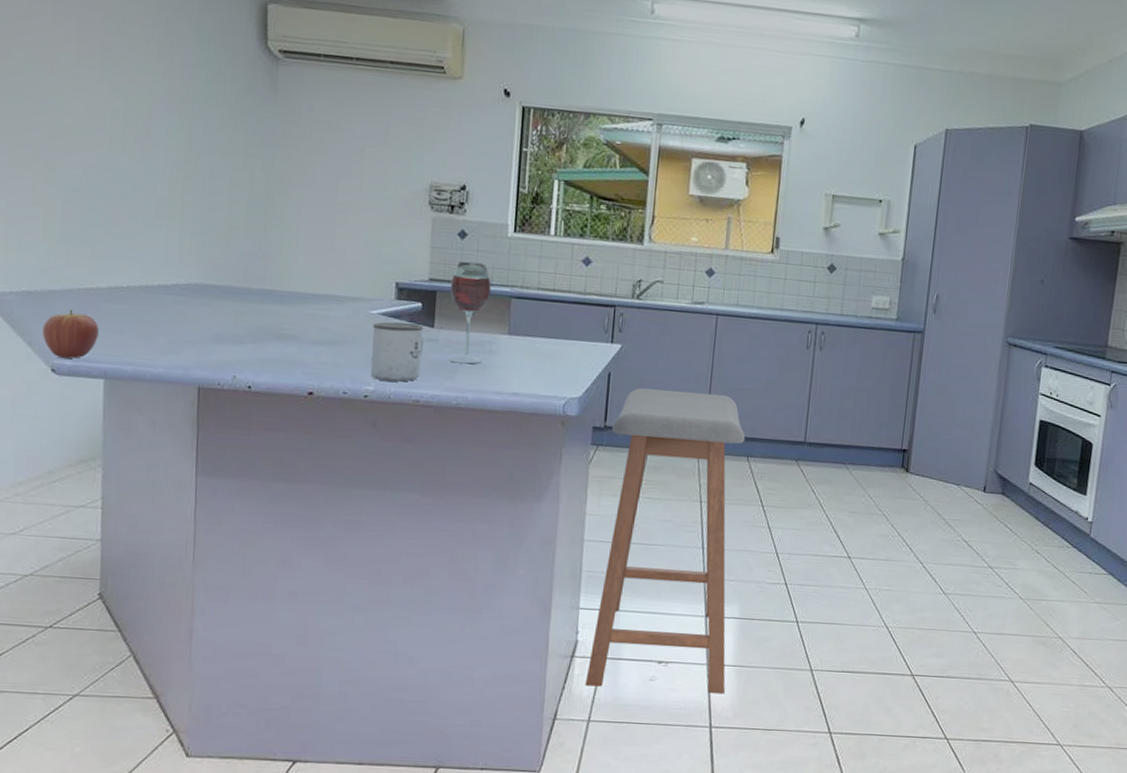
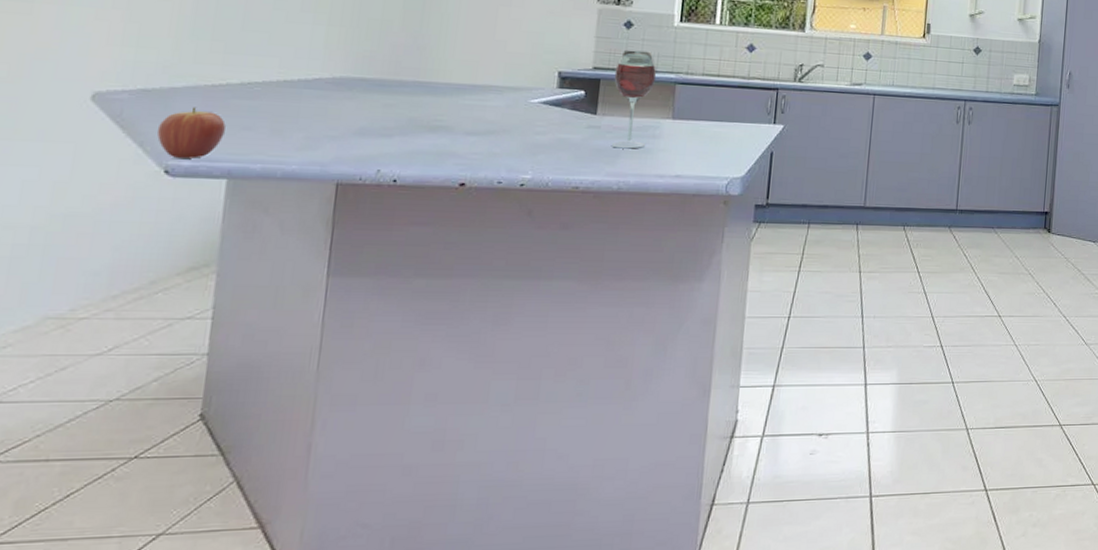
mug: present [371,321,424,382] -> none [528,110,586,169]
stool: present [585,388,745,693] -> none [744,166,902,466]

